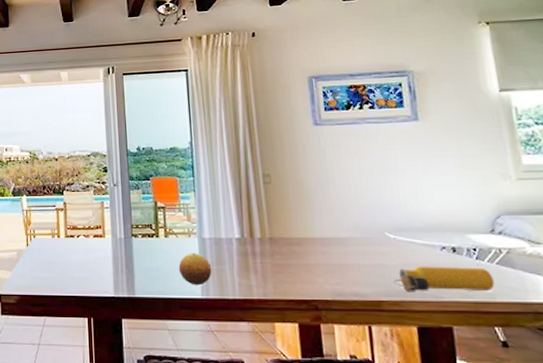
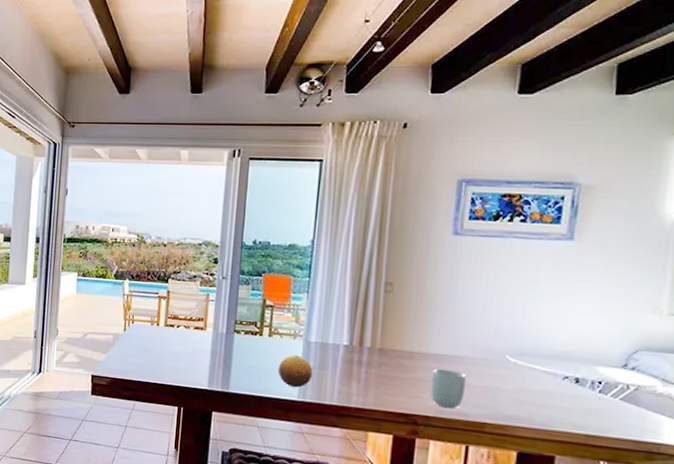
cup: none [322,251,357,290] -> present [430,368,467,409]
water bottle: present [392,266,495,293] -> none [502,392,613,426]

